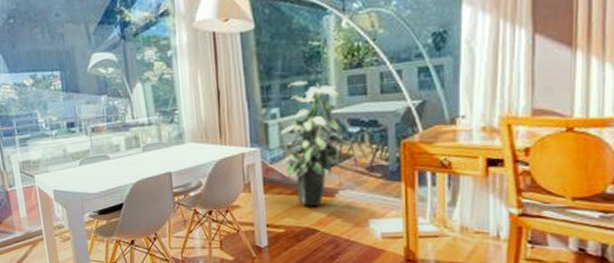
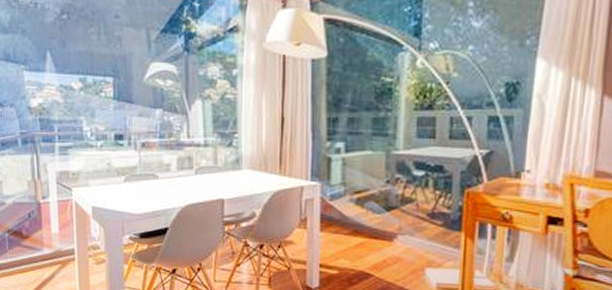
indoor plant: present [280,80,351,206] -> none [341,116,414,249]

